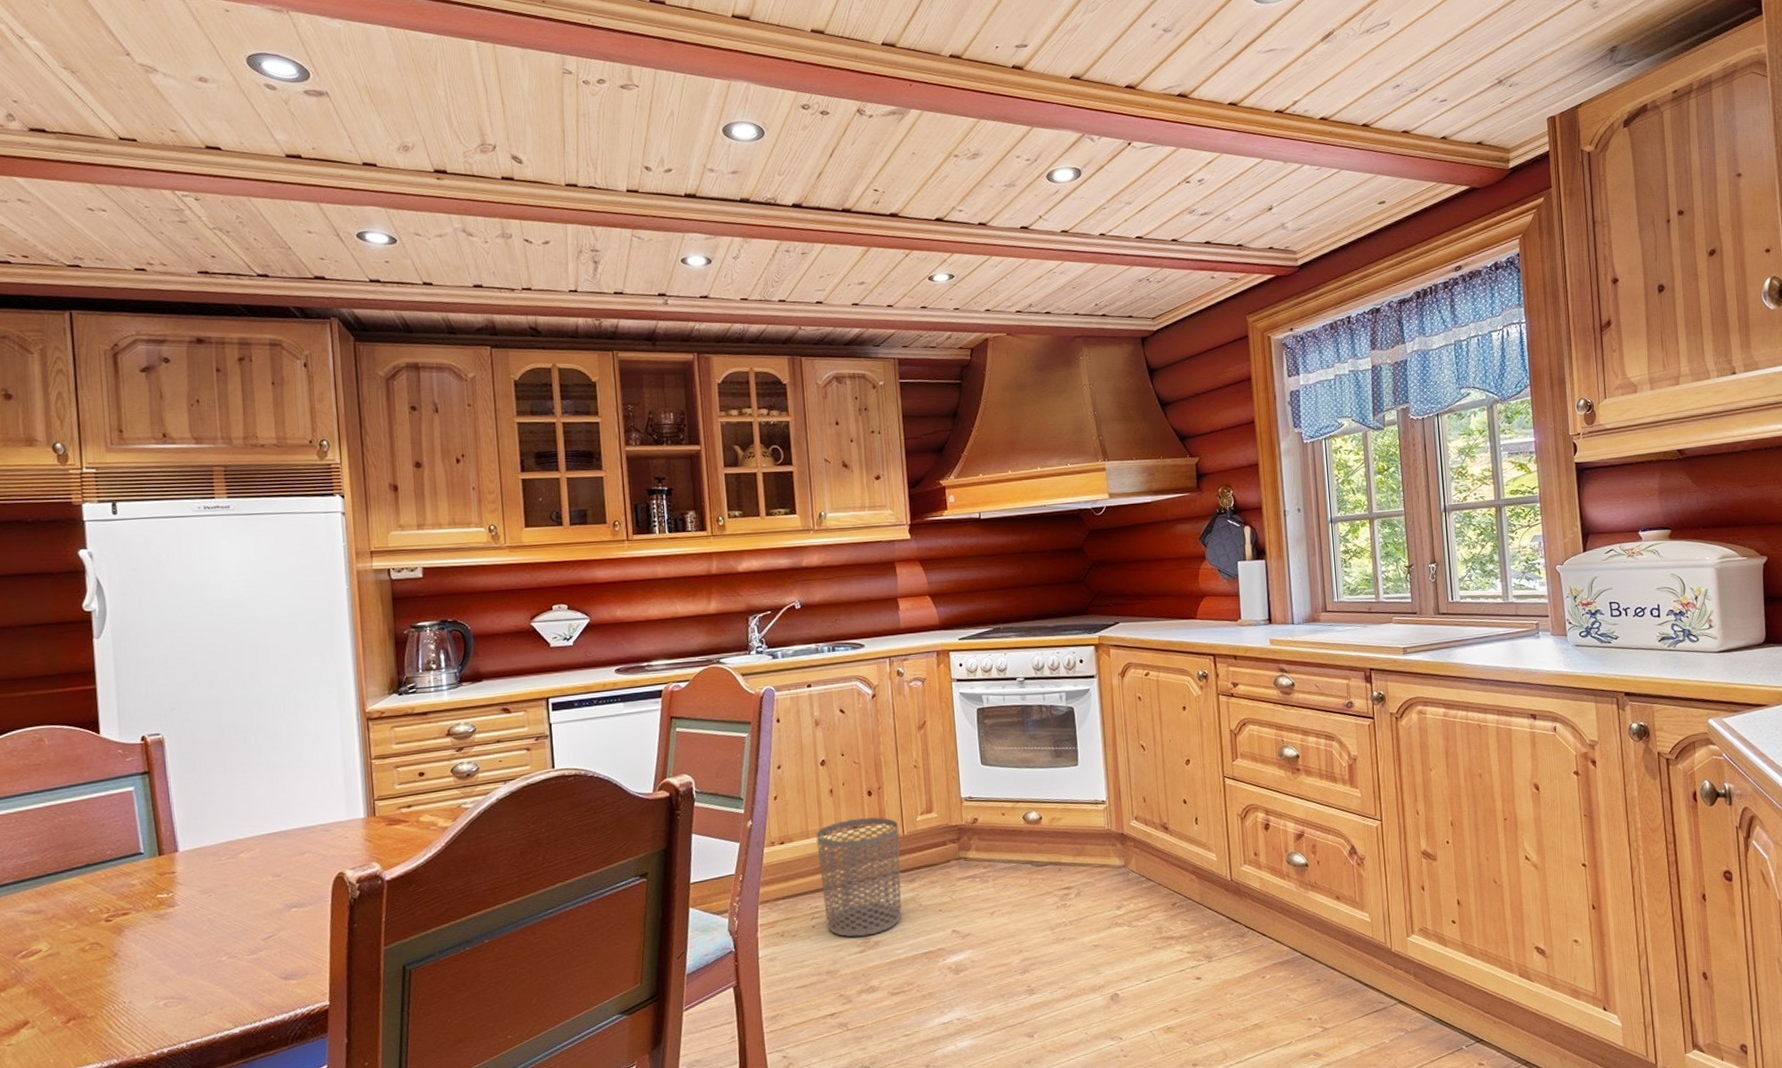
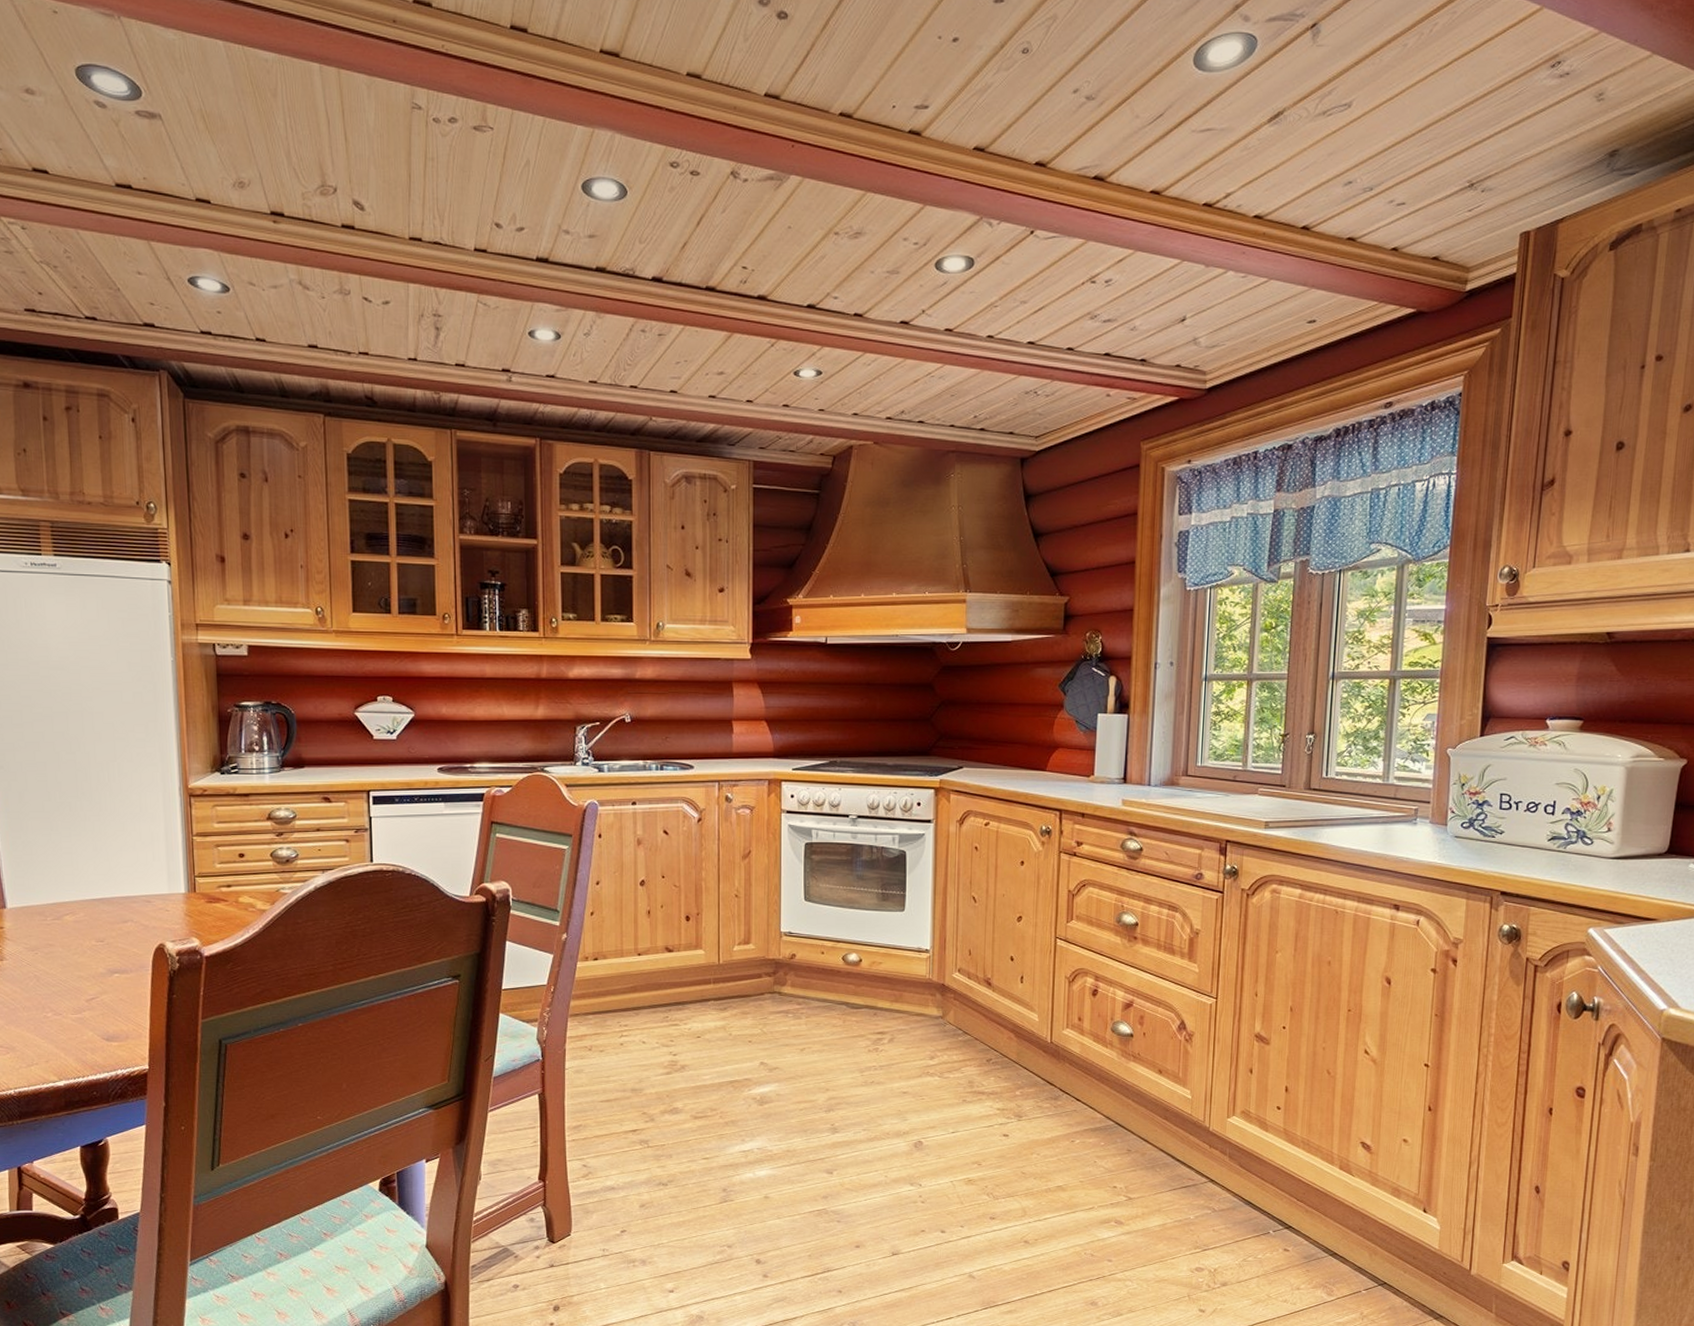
waste bin: present [816,817,902,937] -> none [630,942,715,1059]

